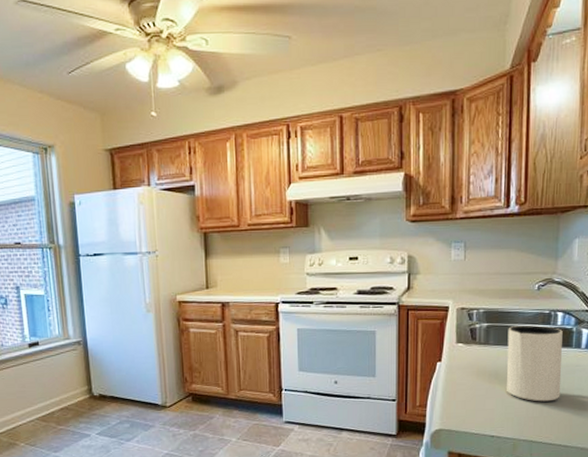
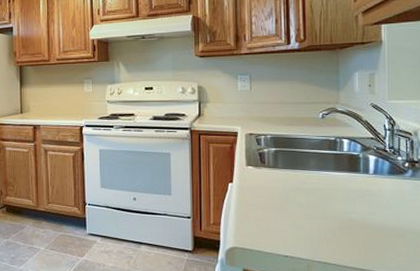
mug: present [506,325,563,402] -> none [295,151,352,224]

